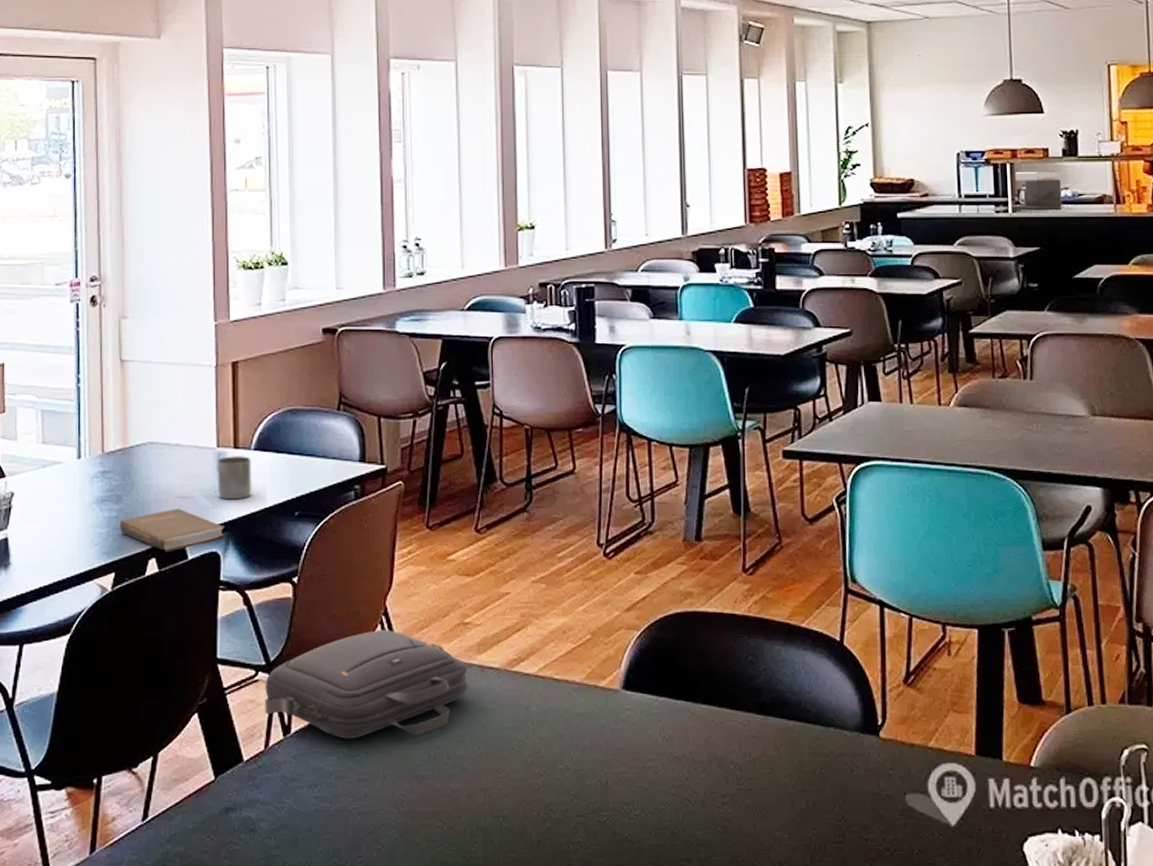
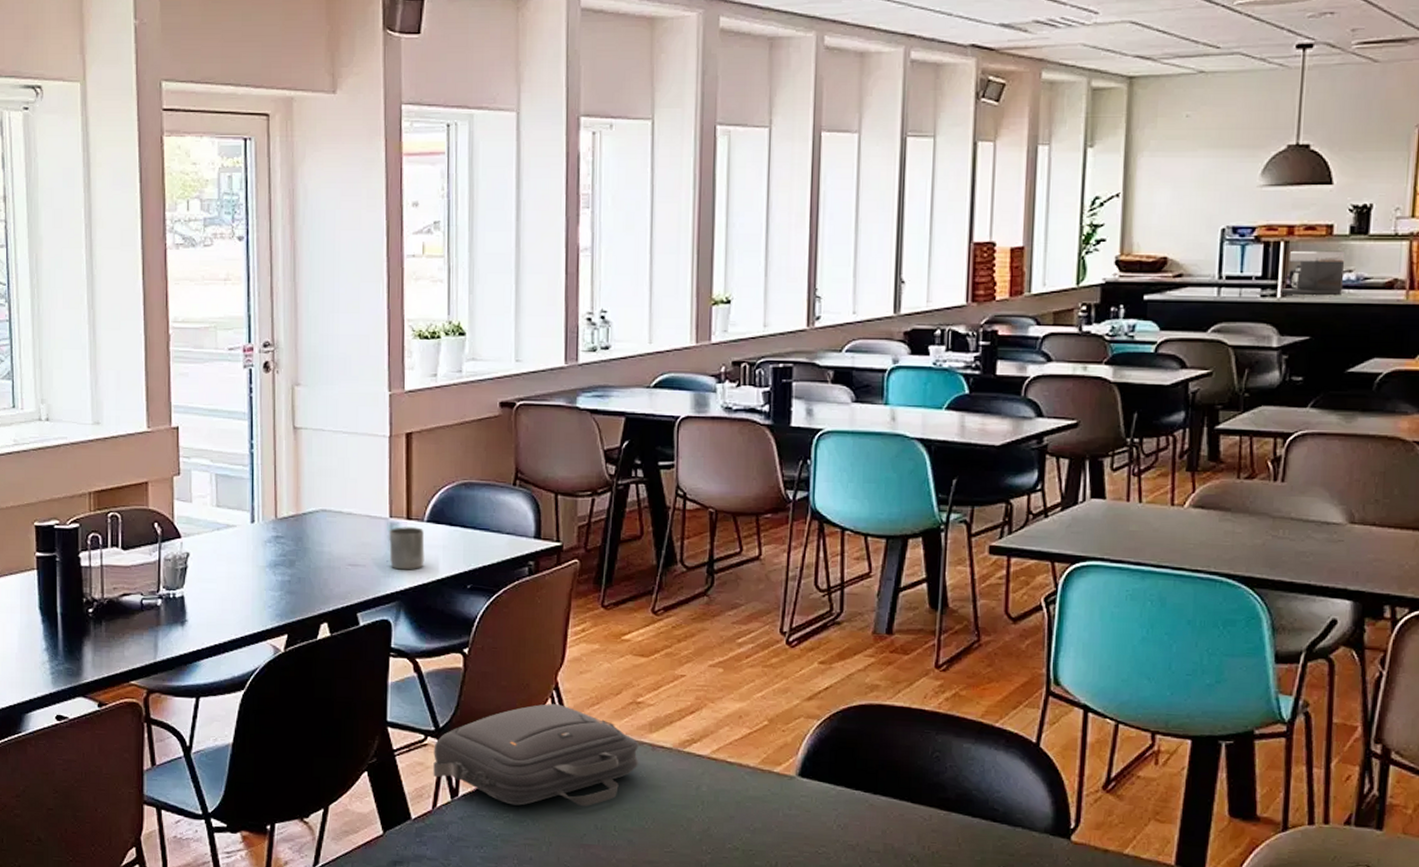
book: present [119,508,226,552] -> none [292,575,397,618]

